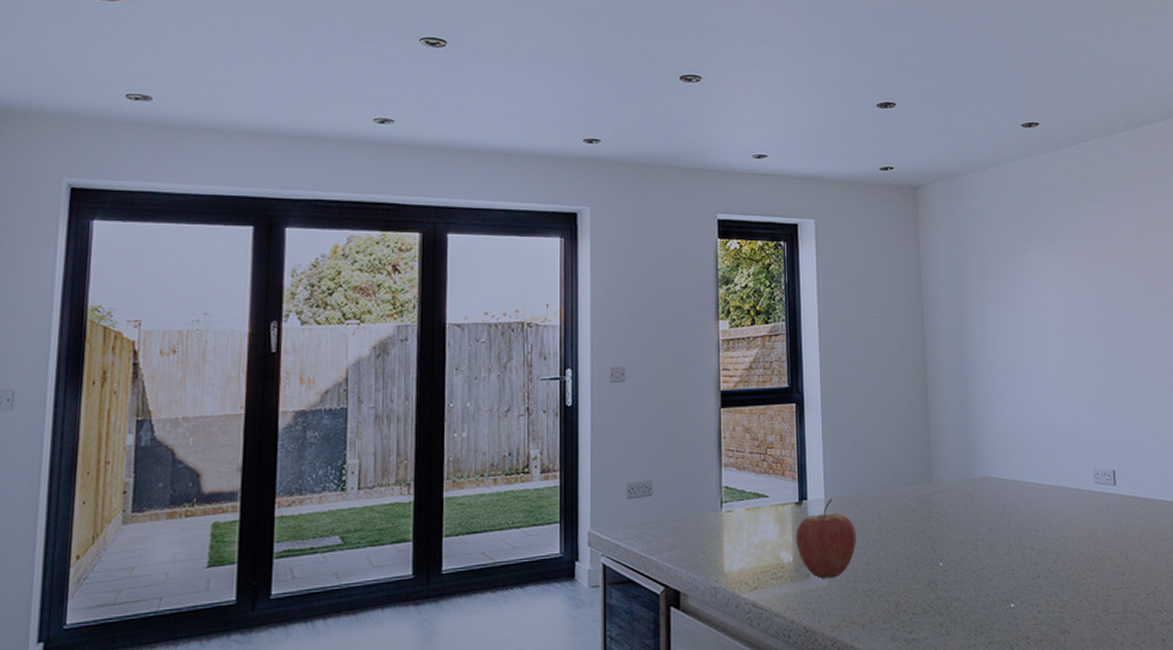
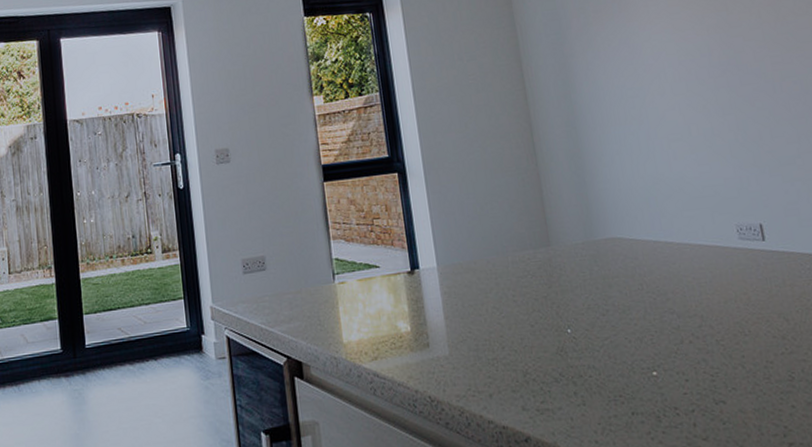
fruit: present [795,499,857,580] -> none [411,267,476,349]

